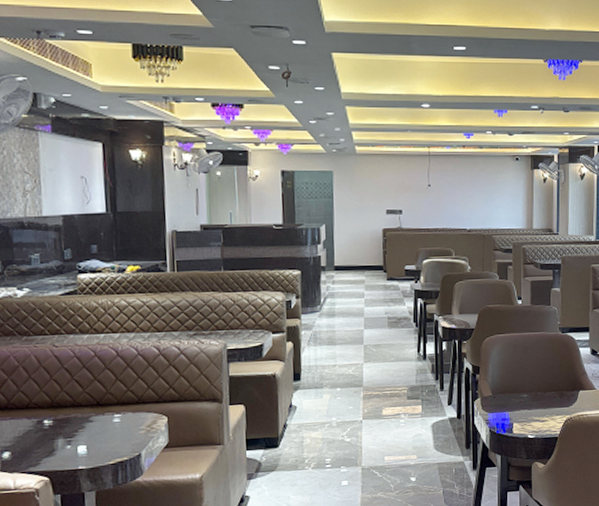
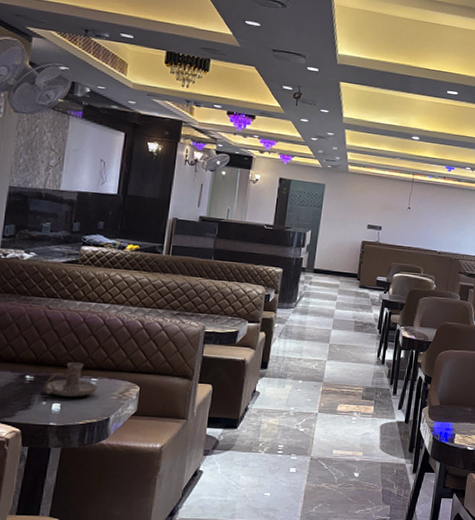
candle holder: none [65,400,122,438] -> present [44,362,98,397]

